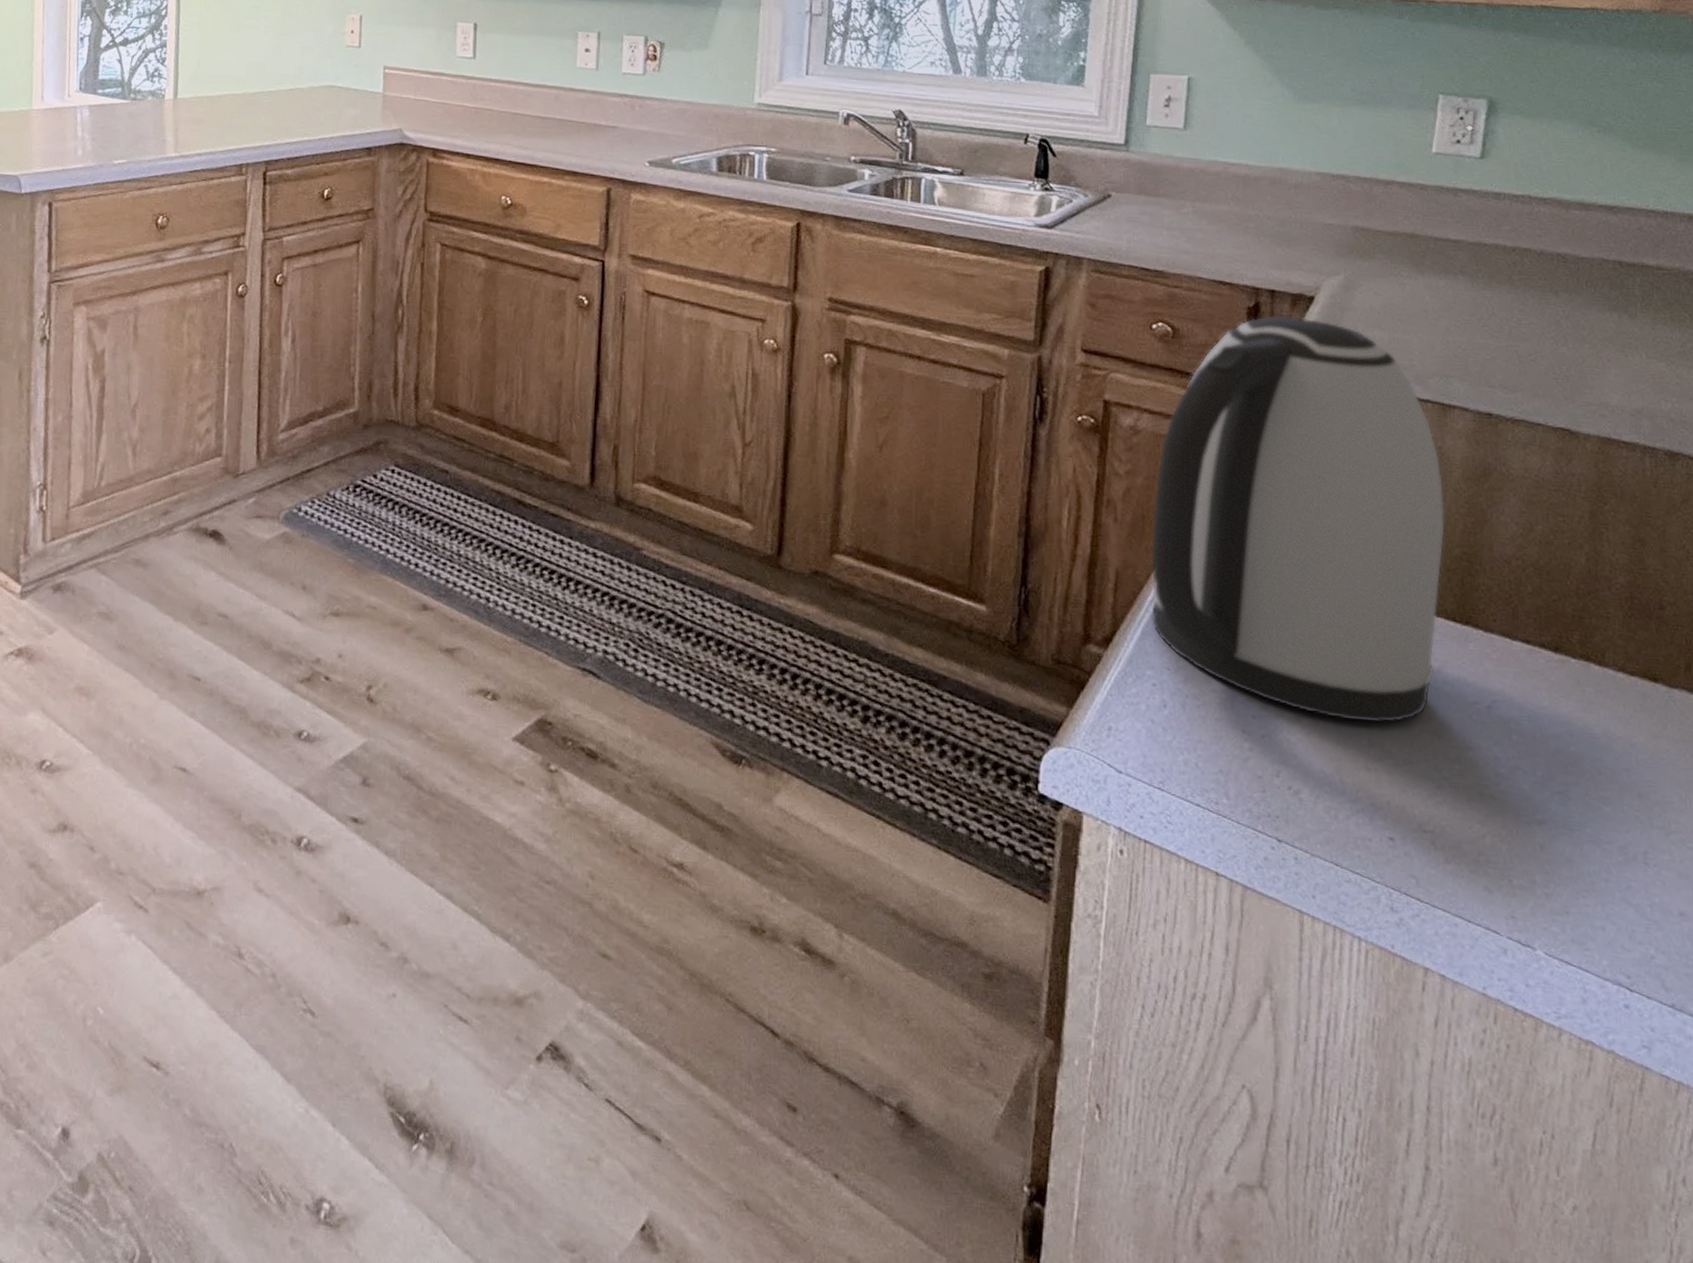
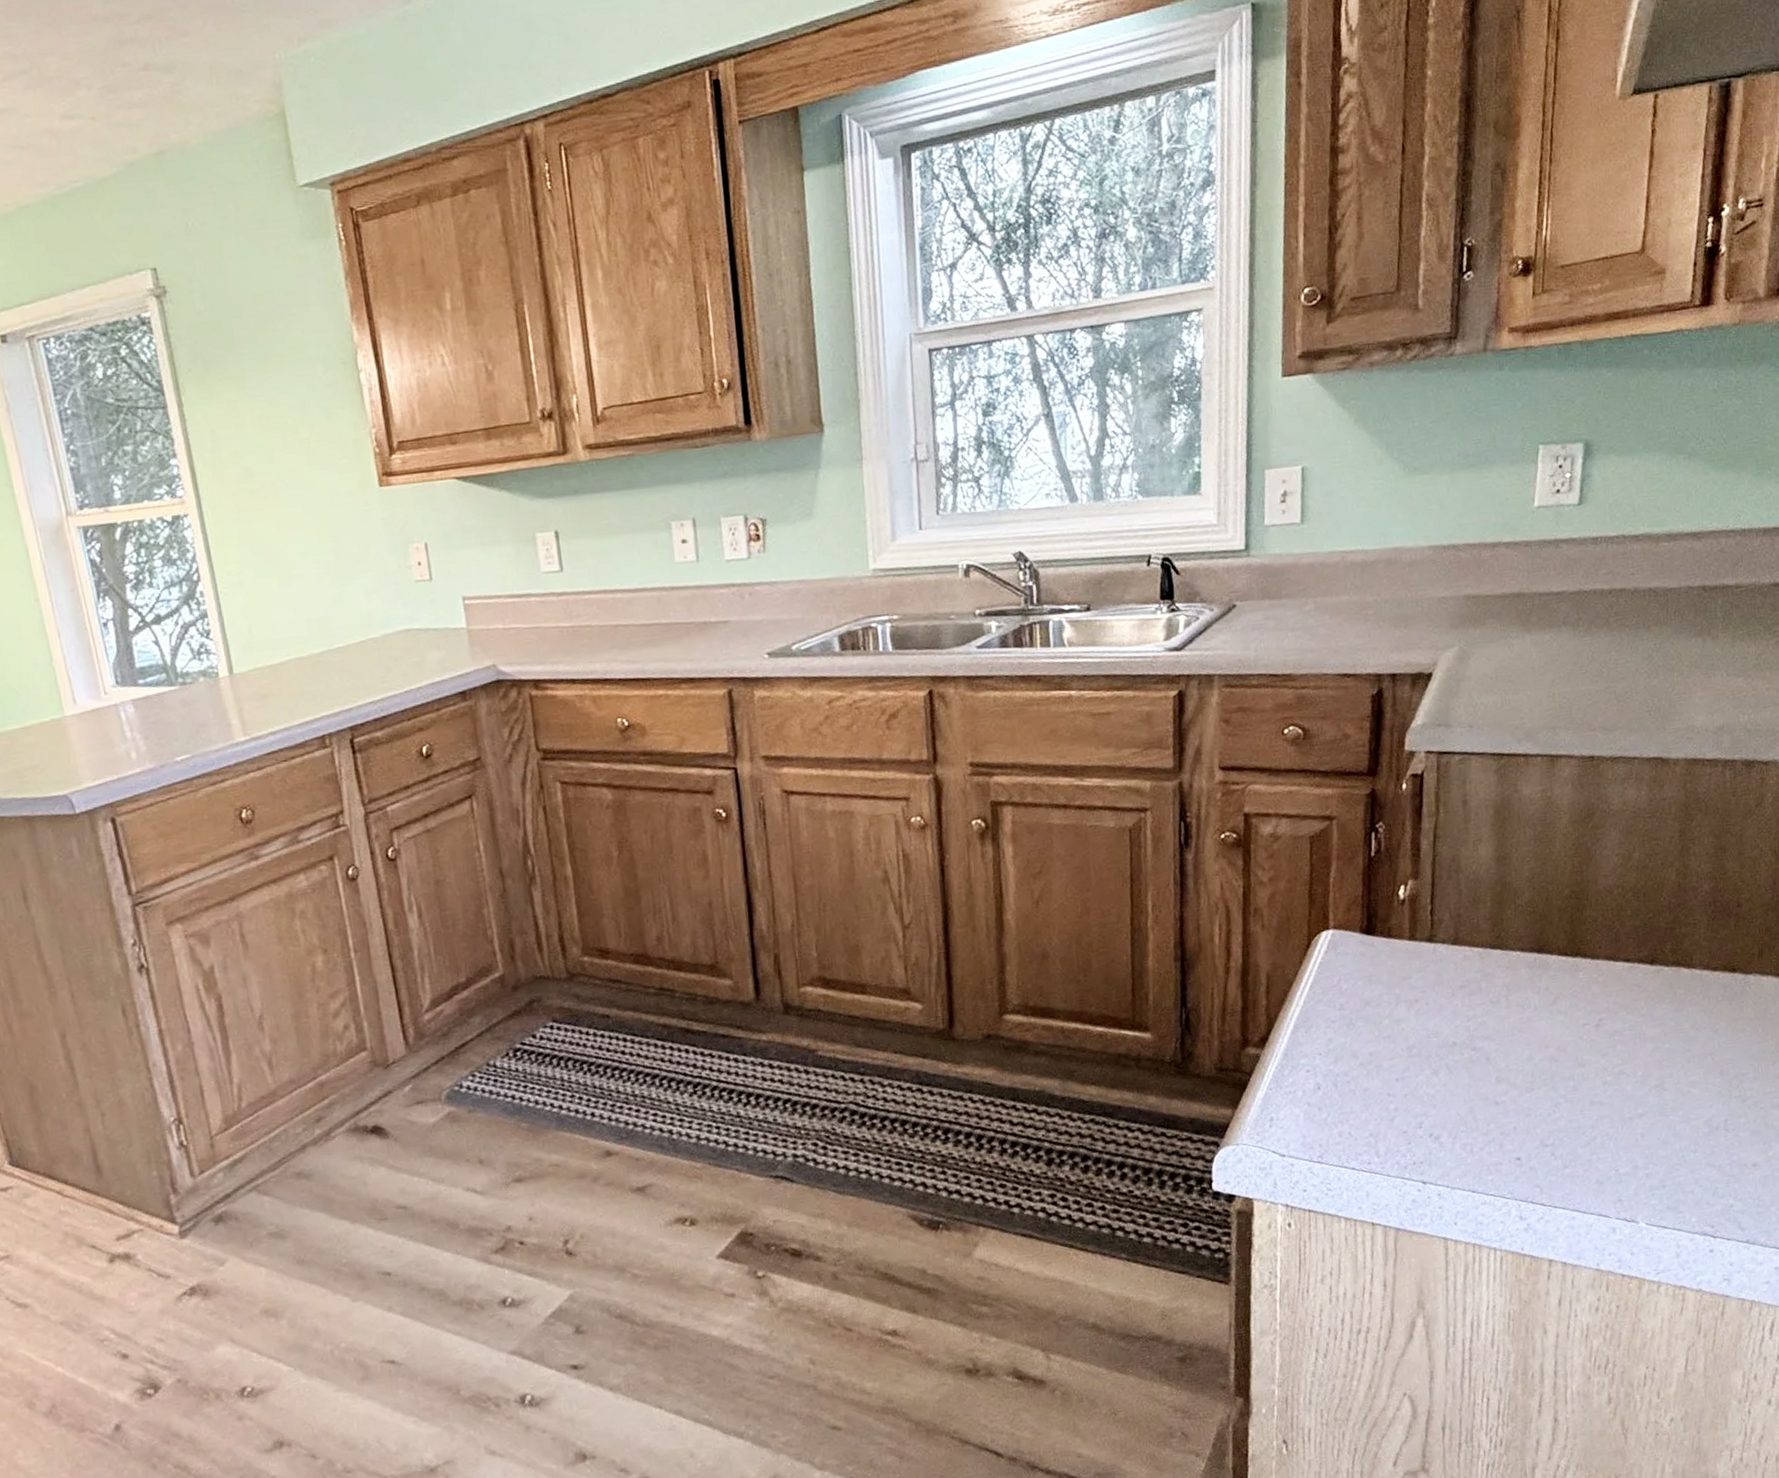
kettle: present [1151,314,1445,723] -> none [1296,695,1556,1066]

